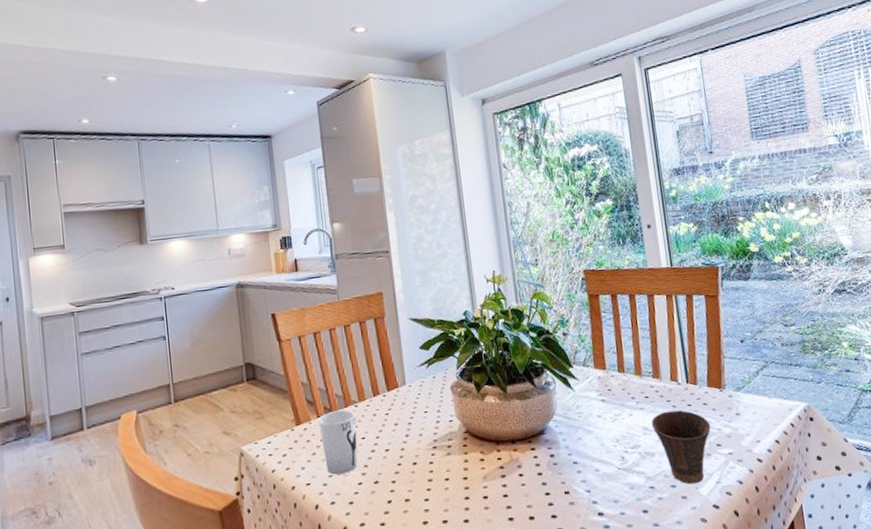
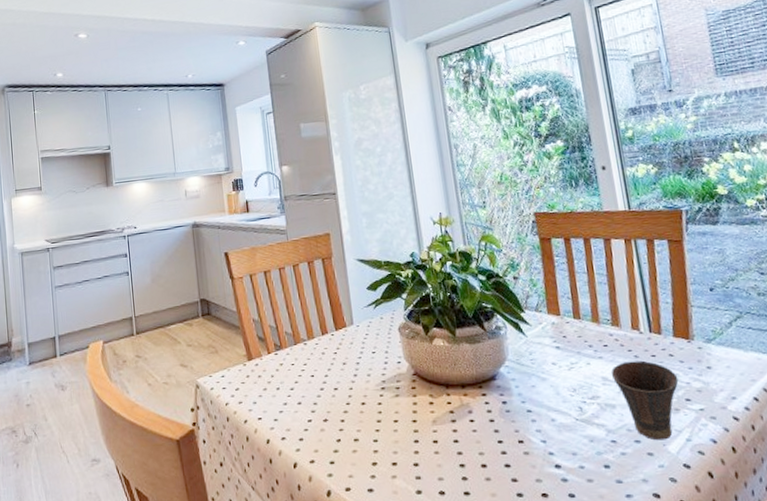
cup: present [318,409,358,475] -> none [269,347,307,411]

